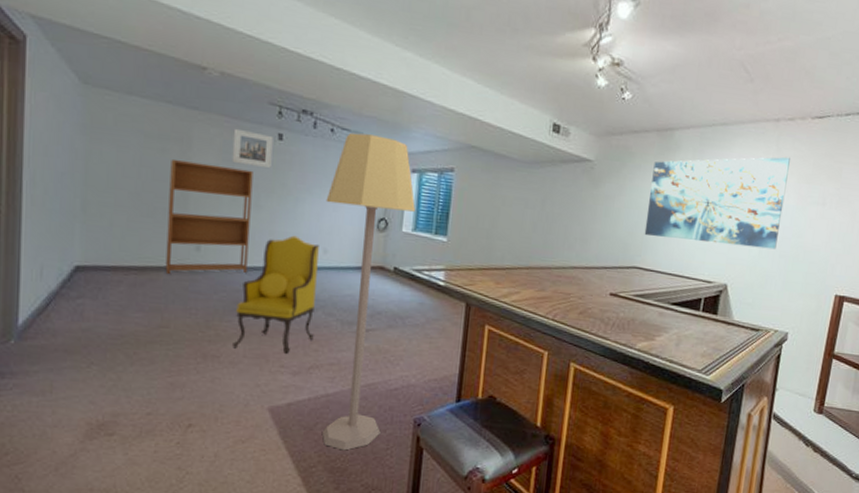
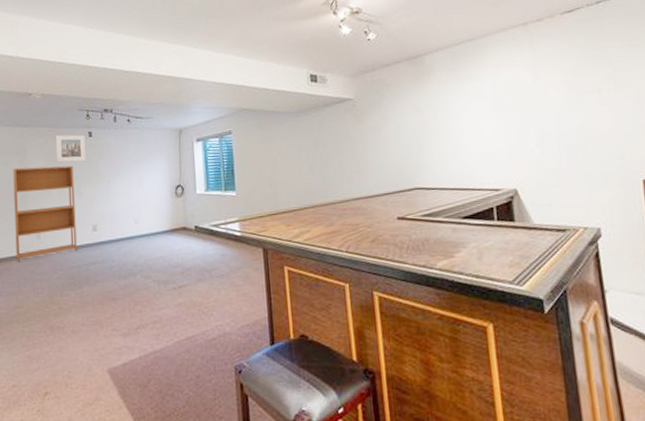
armchair: present [233,235,319,354] -> none [71,213,137,319]
lamp: present [322,132,415,451] -> none [131,117,207,405]
wall art: present [644,156,790,250] -> none [411,55,560,156]

